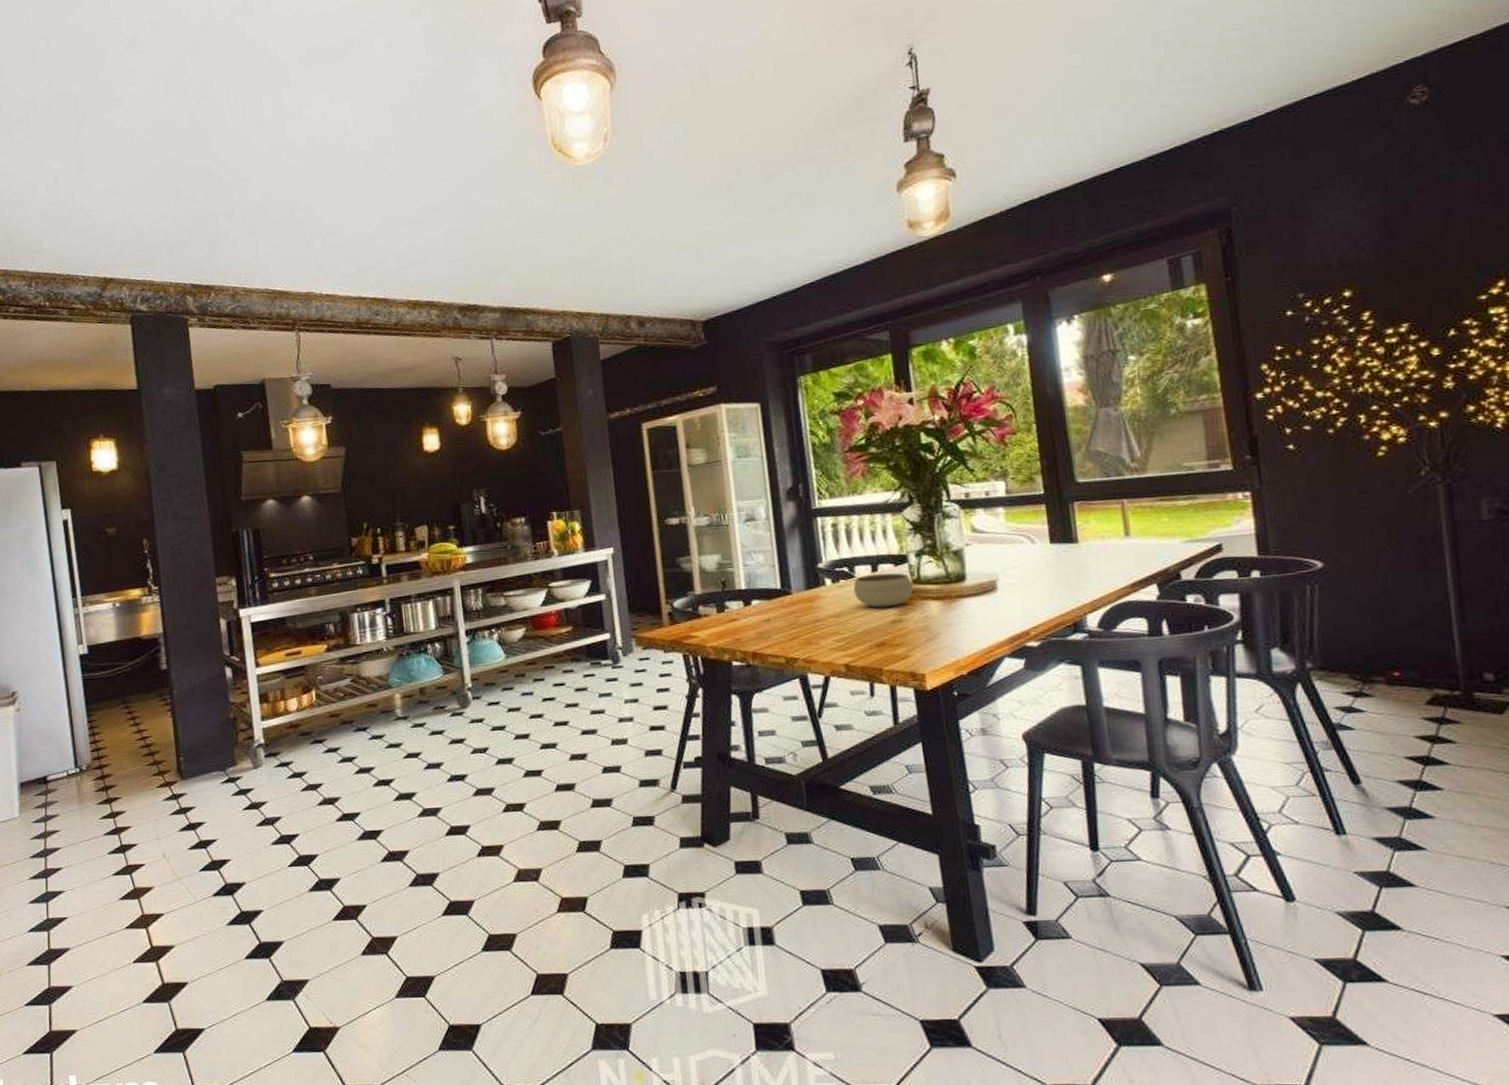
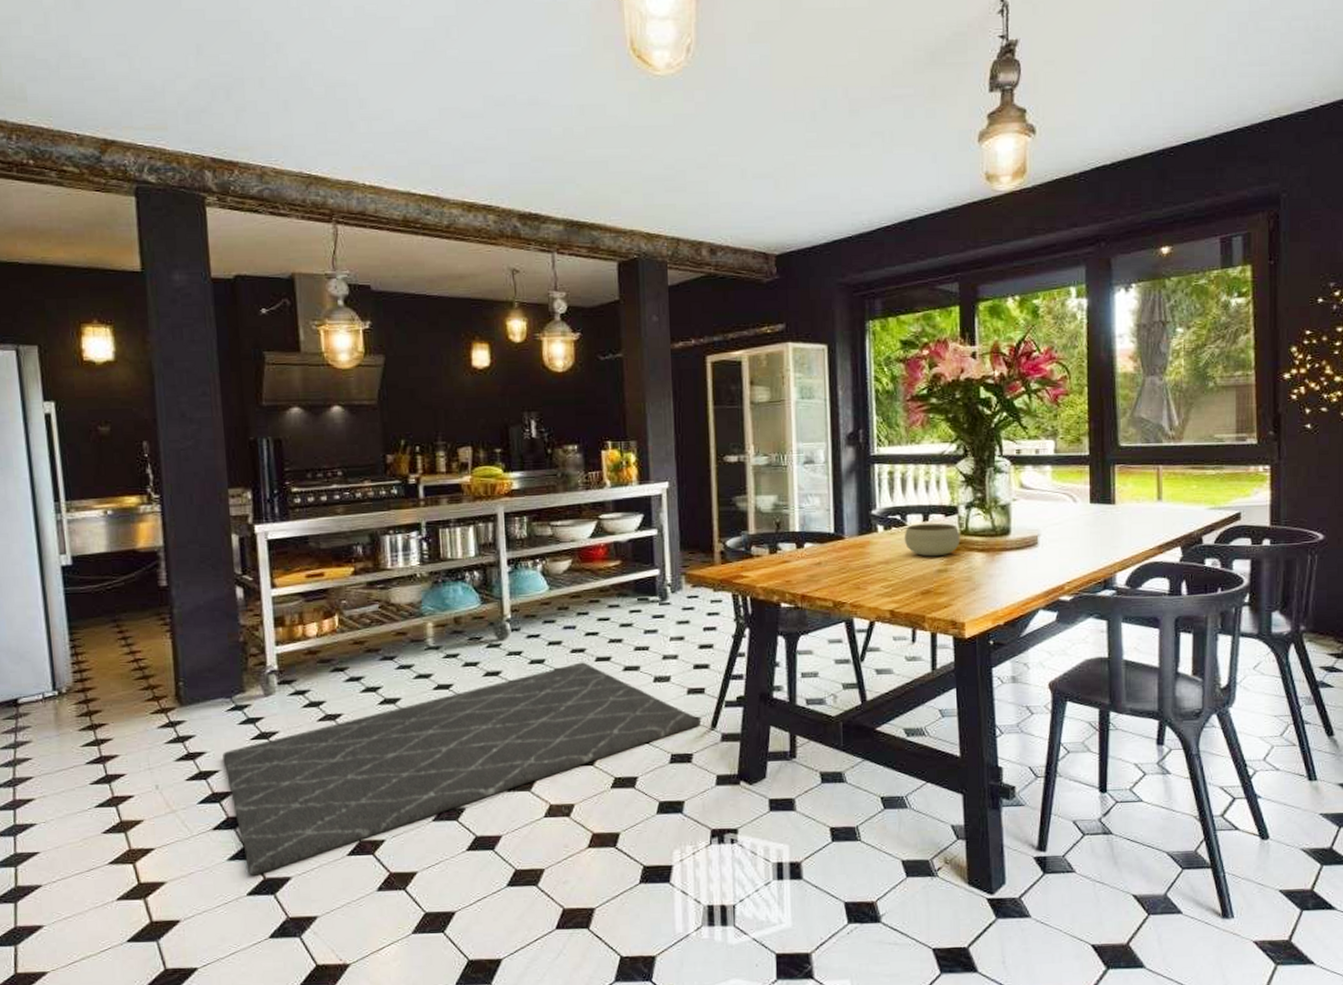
rug: none [219,727,660,940] -> present [222,662,700,876]

